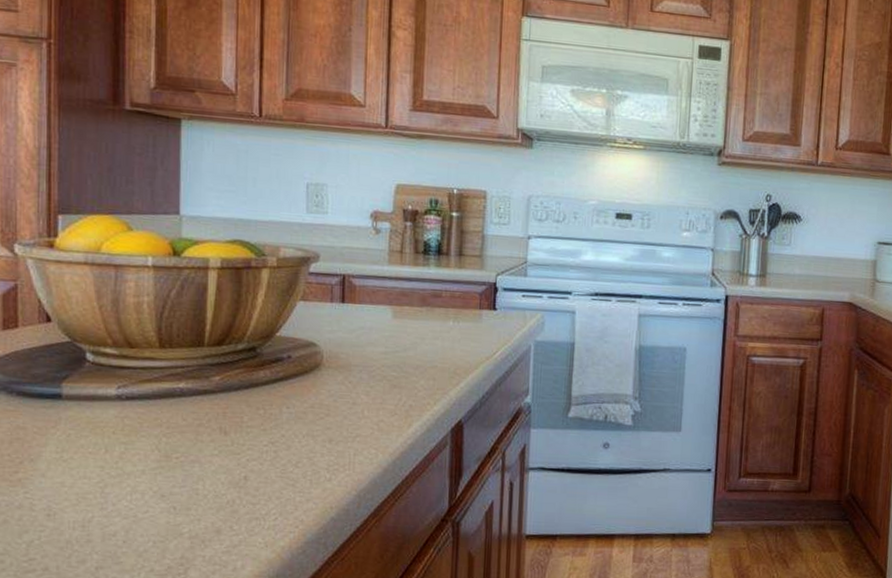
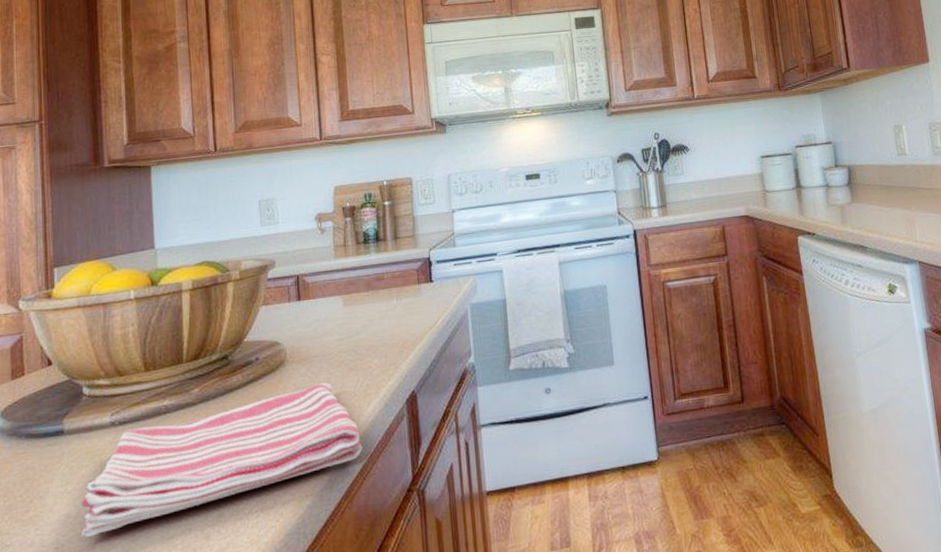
dish towel: none [77,395,398,510] -> present [81,382,363,538]

